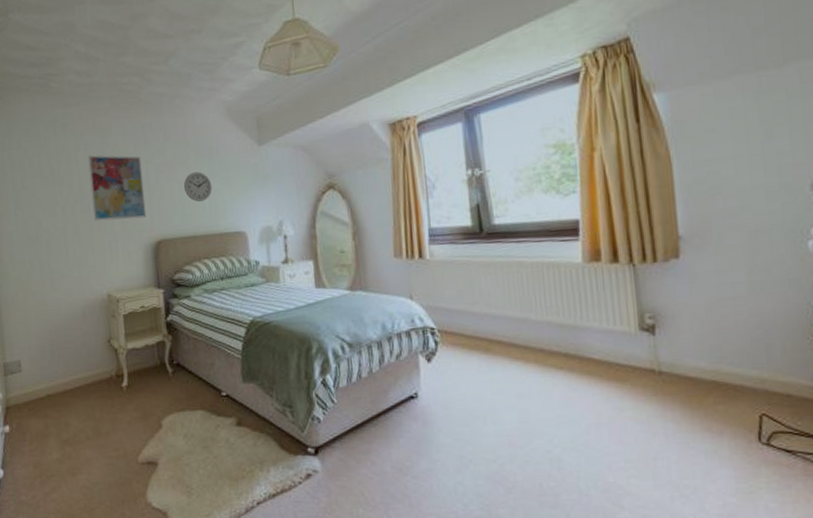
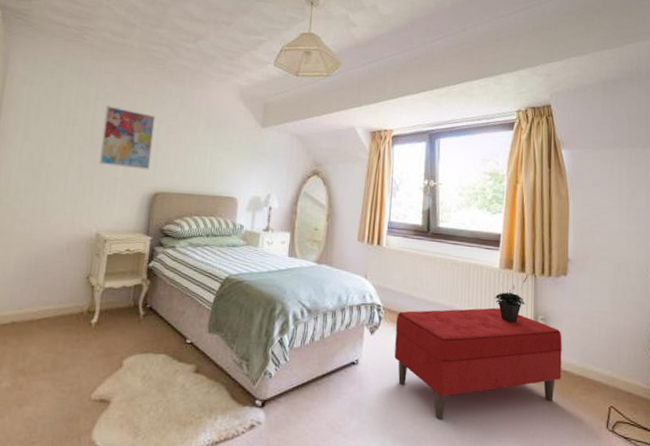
wall clock: present [183,172,212,202] -> none [189,139,215,165]
bench: none [456,311,686,450] -> present [394,307,562,419]
potted plant: none [581,264,624,327] -> present [495,274,529,323]

